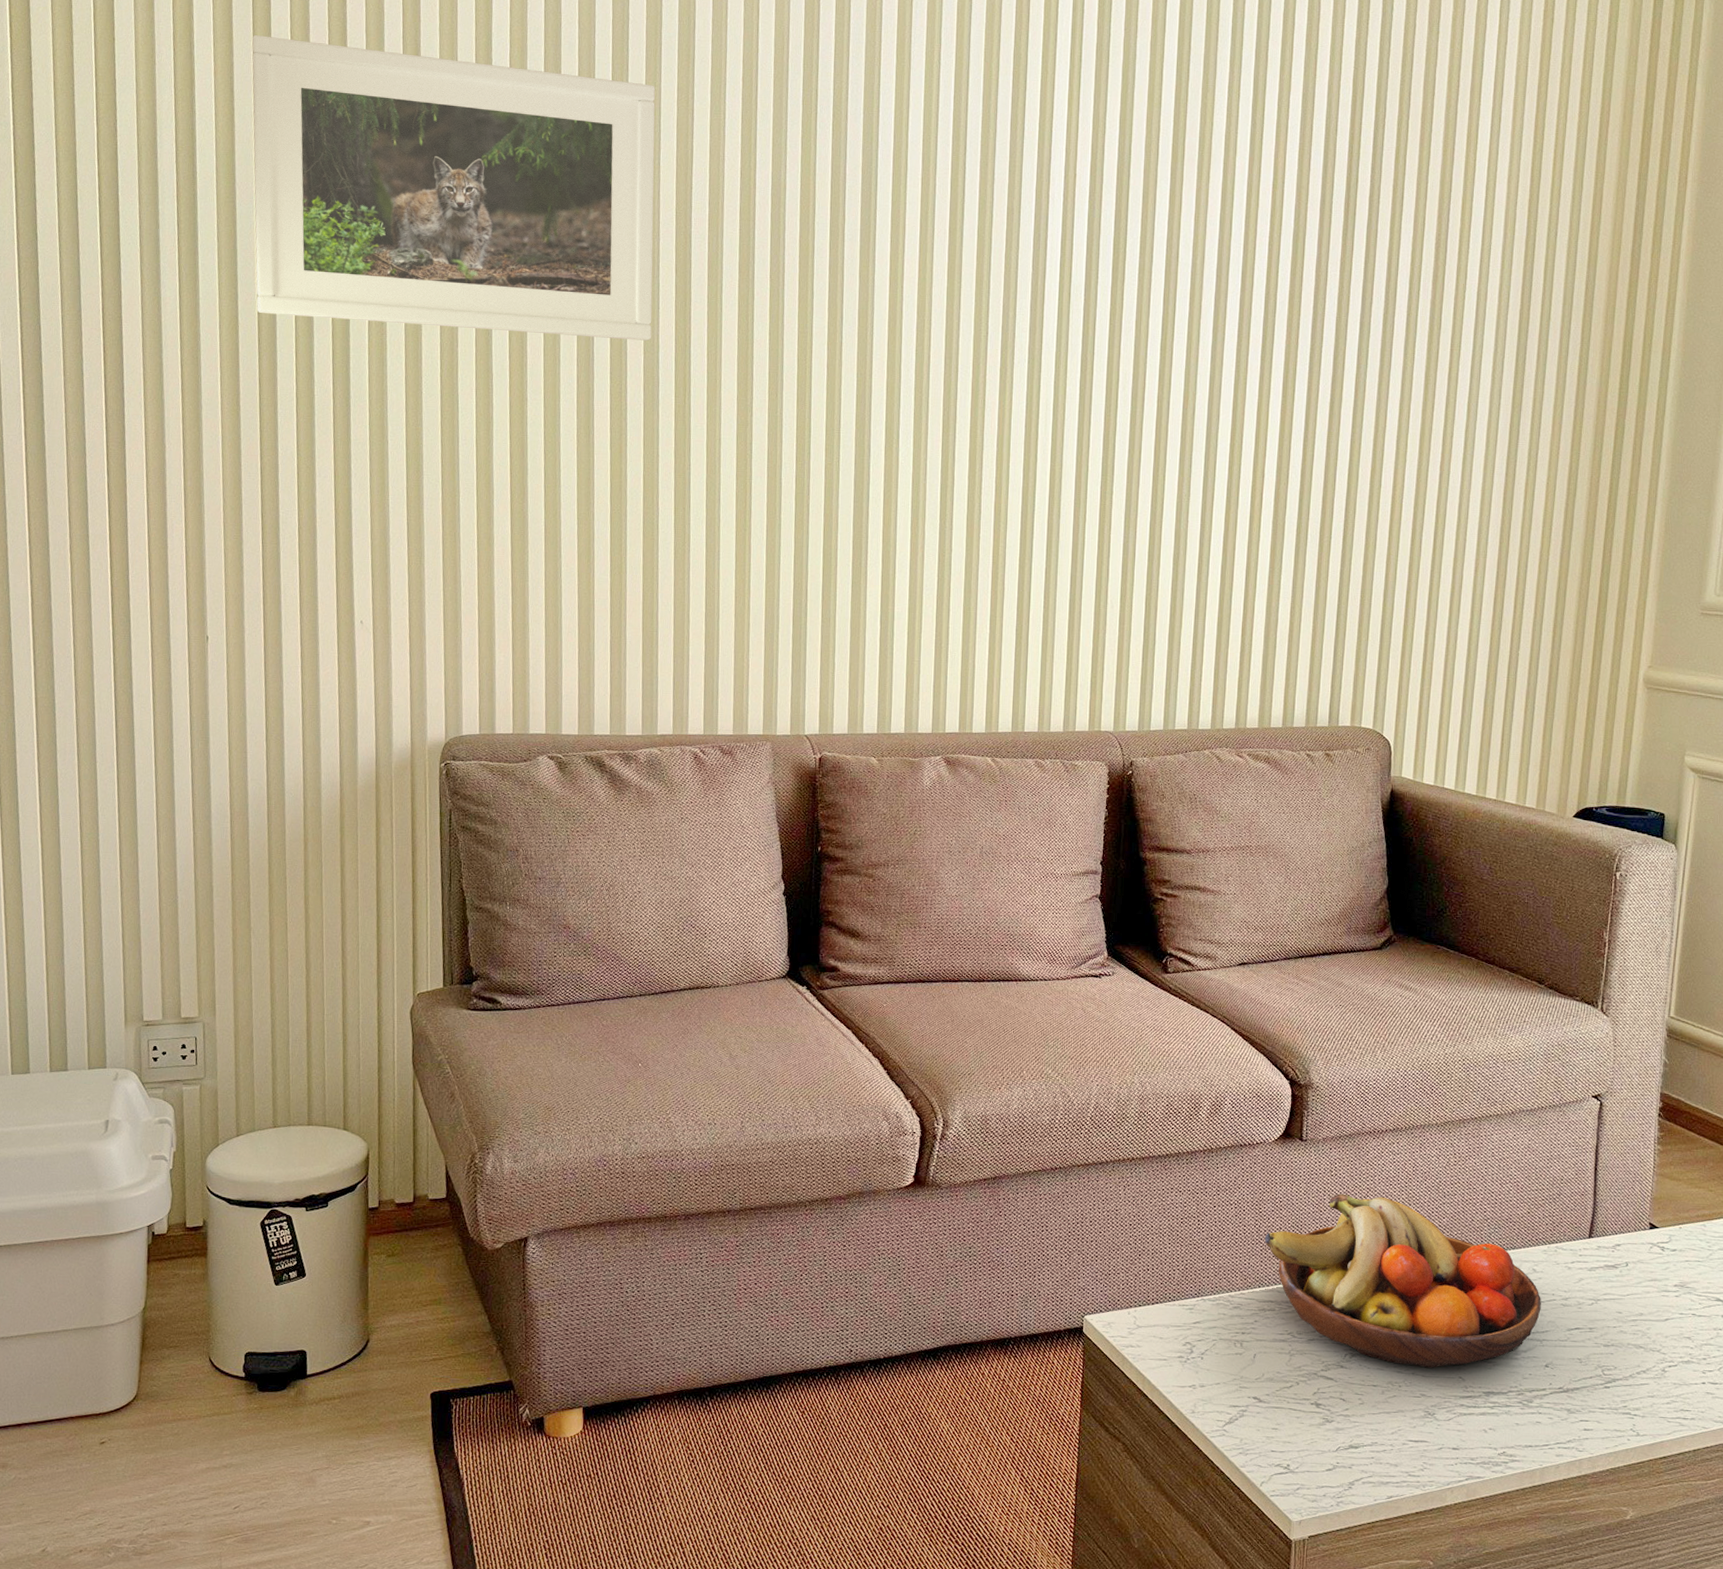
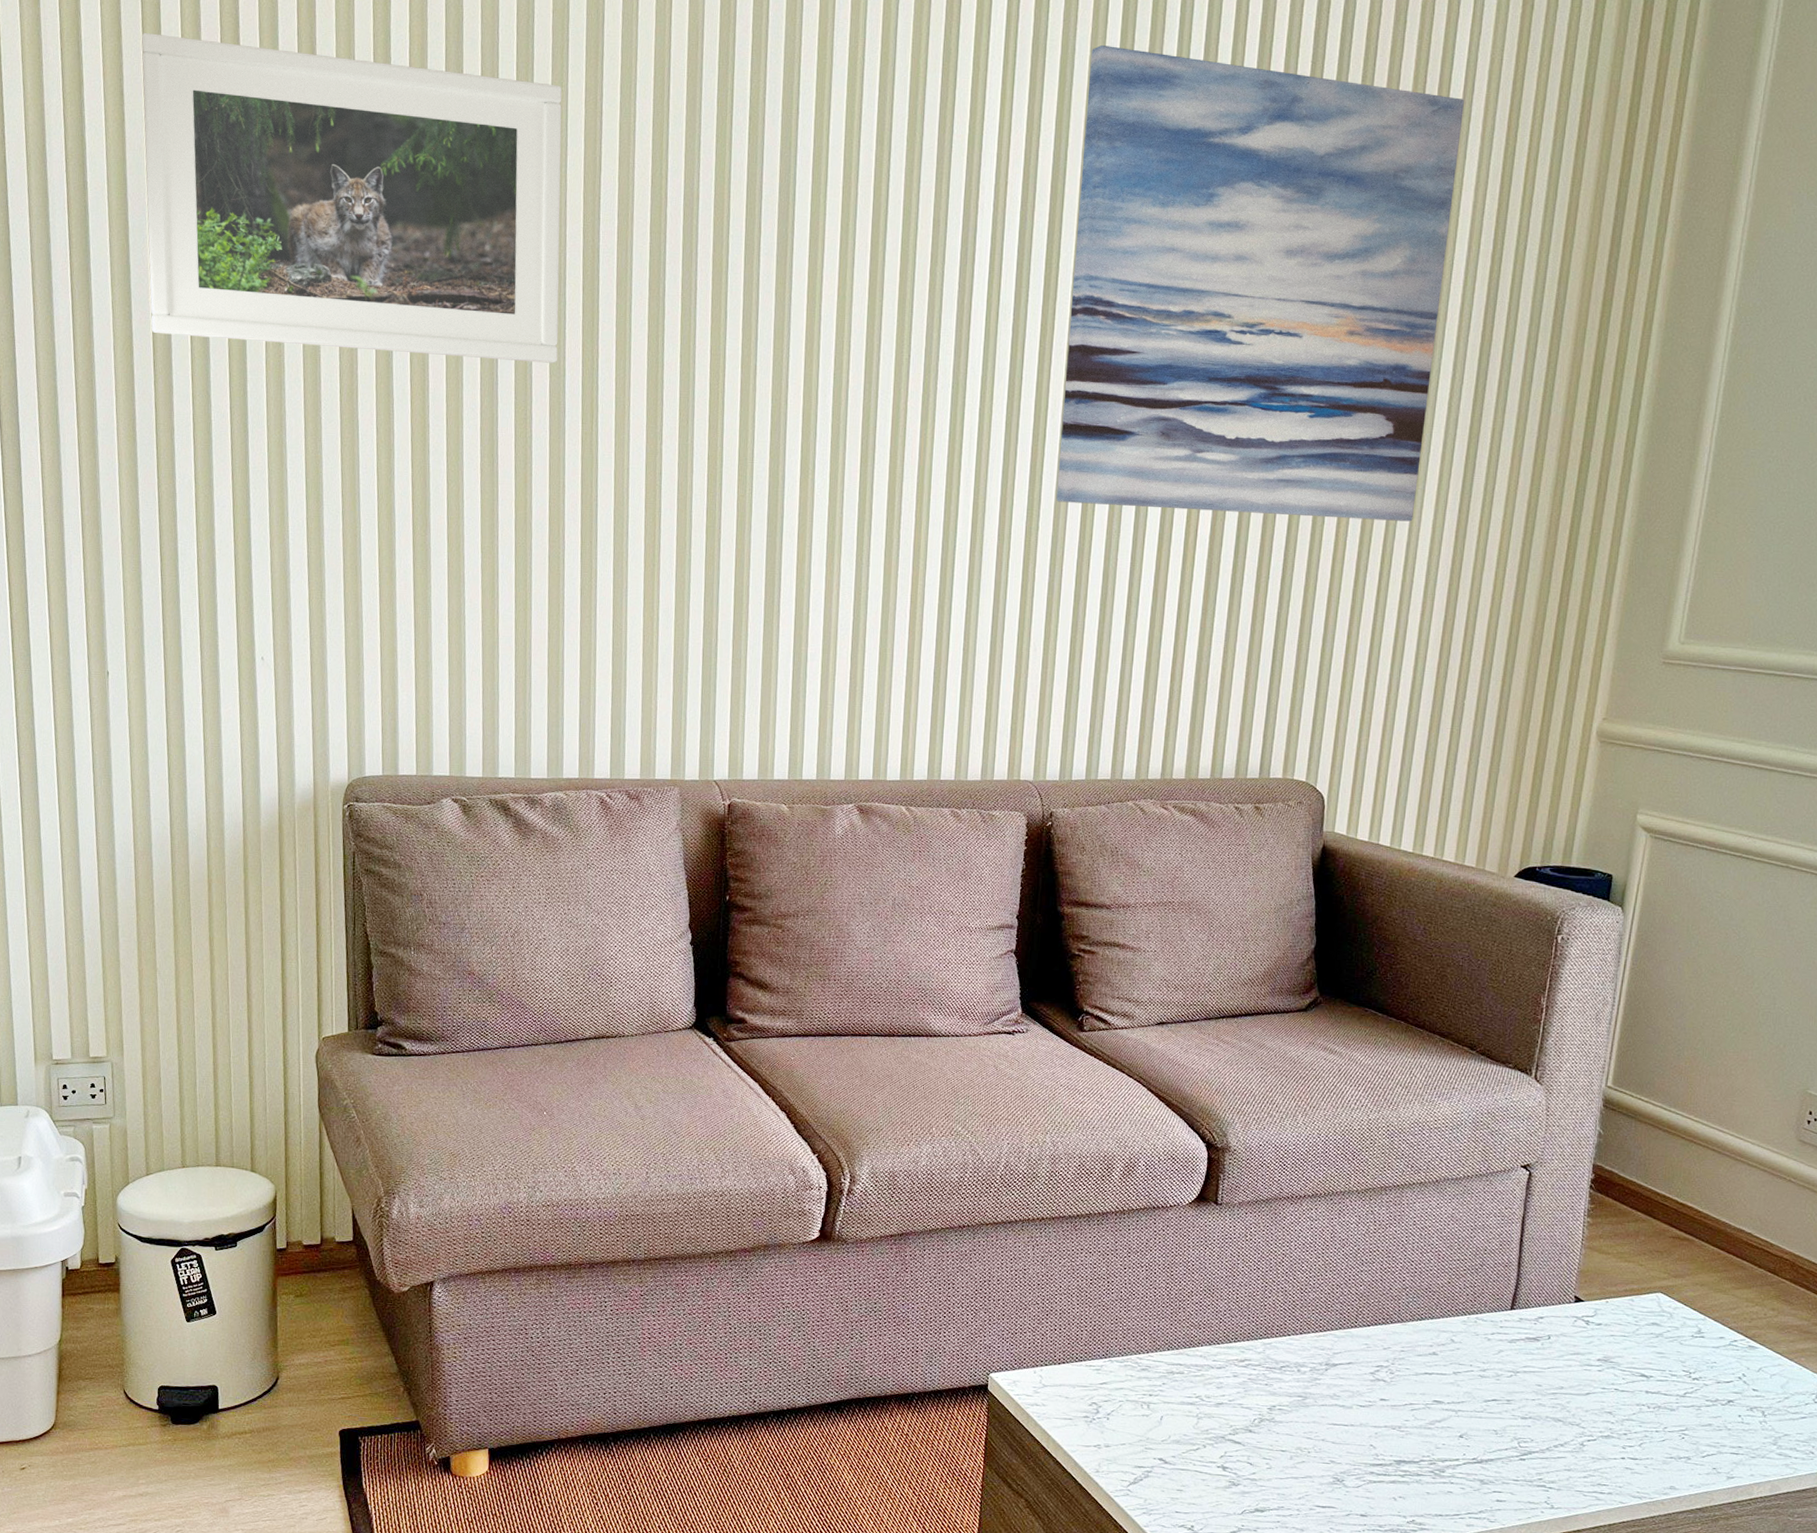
wall art: none [1129,51,1494,485] -> present [1056,44,1464,522]
fruit bowl: present [1264,1193,1541,1368] -> none [1175,1258,1458,1435]

